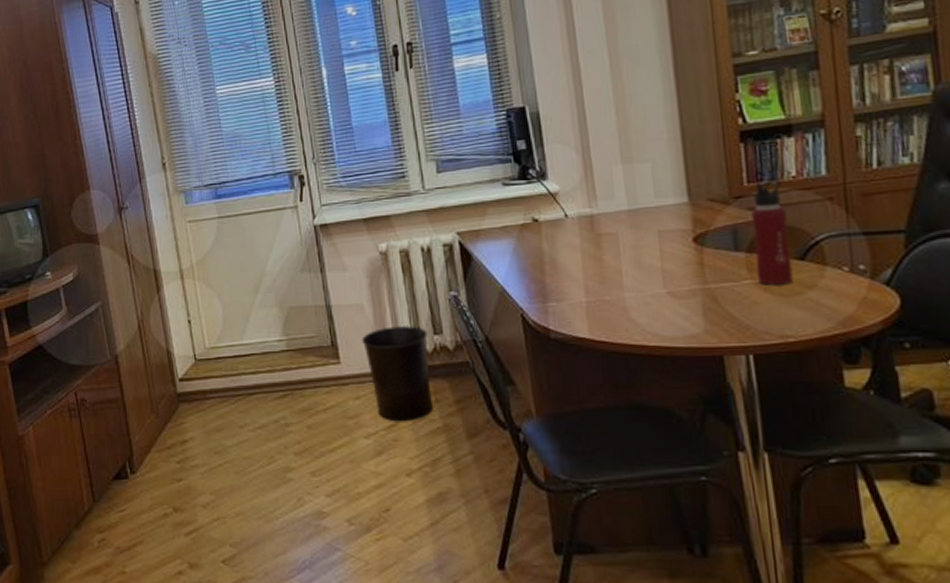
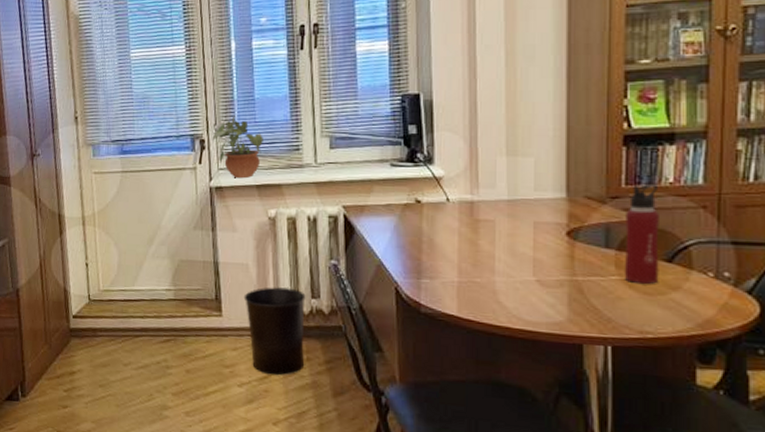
potted plant: none [311,146,366,214] -> present [212,115,263,179]

